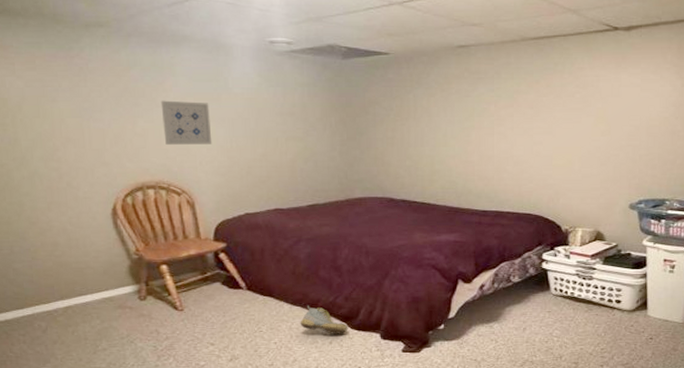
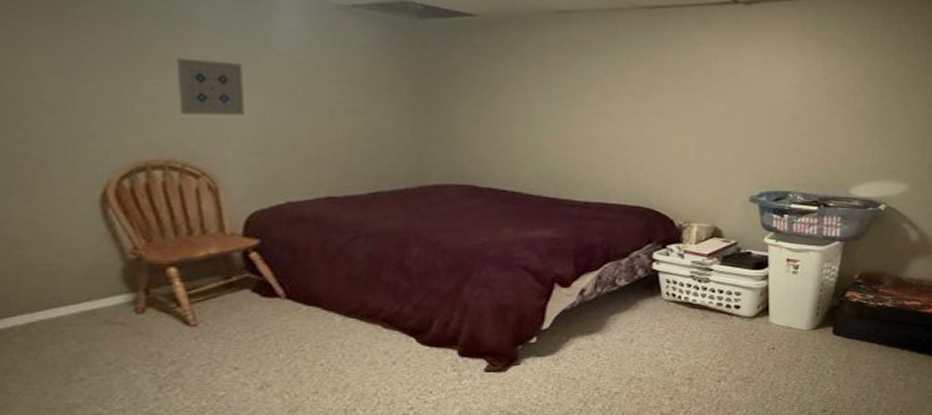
shoe: present [300,305,348,334] -> none [355,317,417,352]

